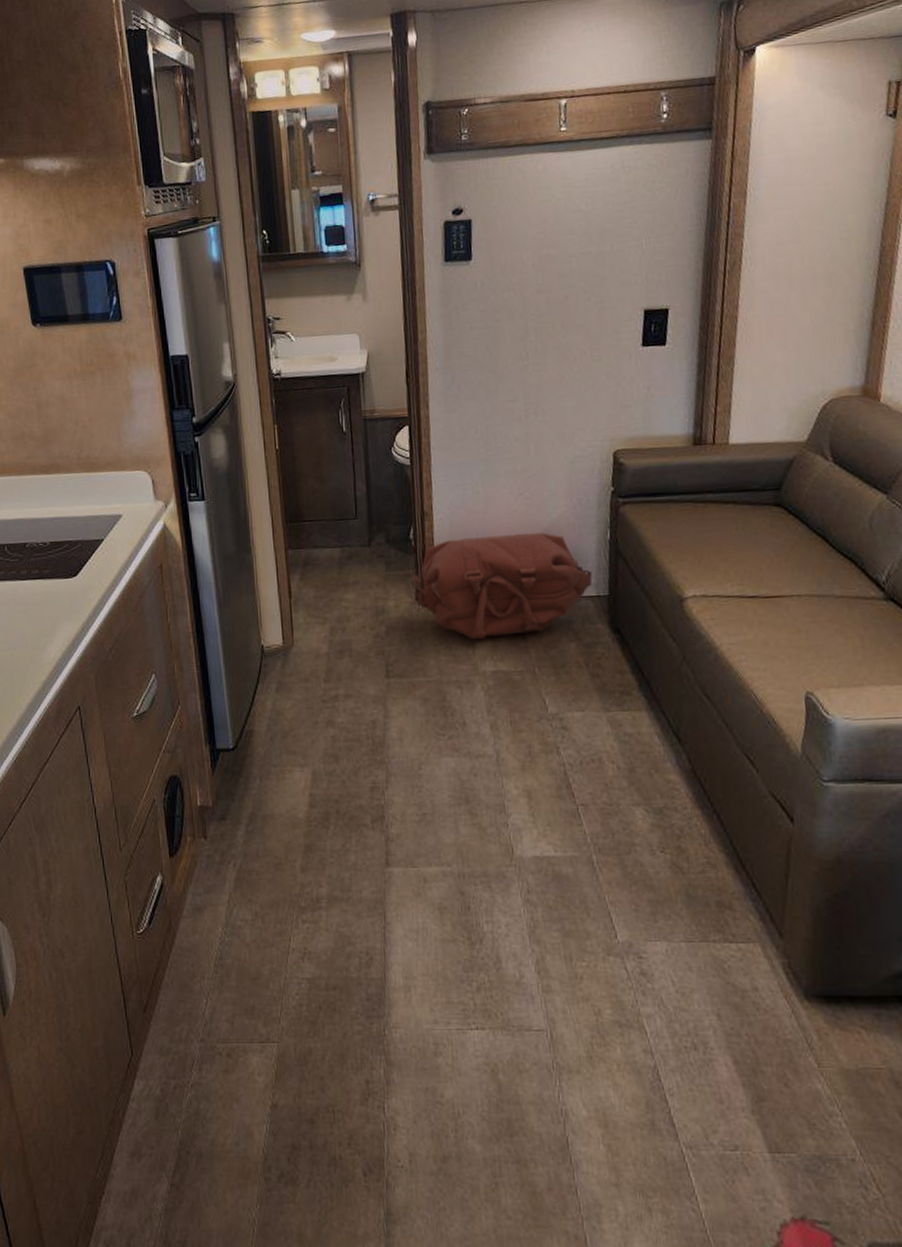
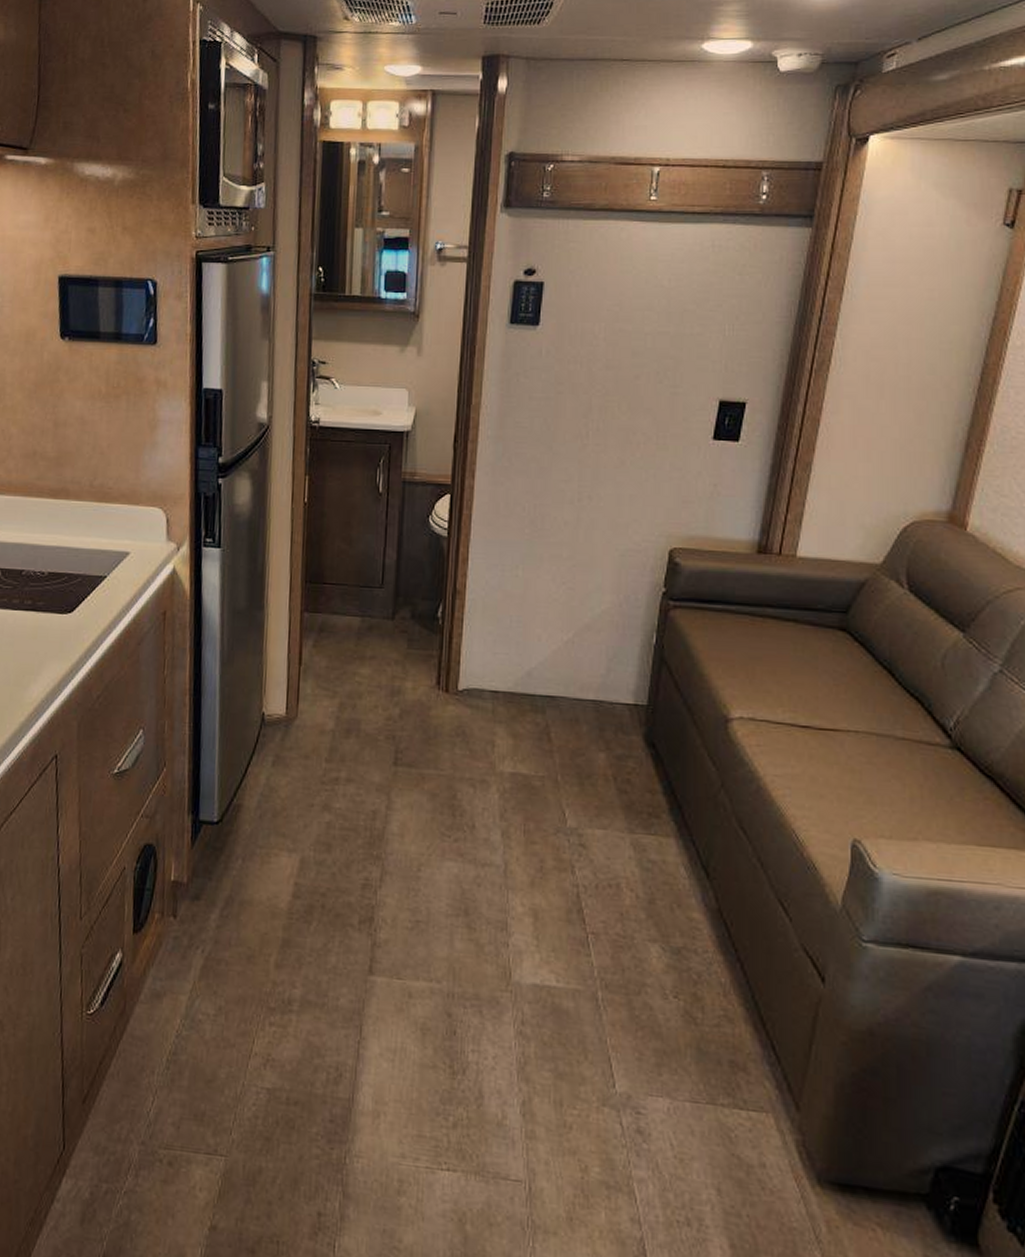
duffel bag: present [412,533,593,640] -> none [435,623,632,736]

